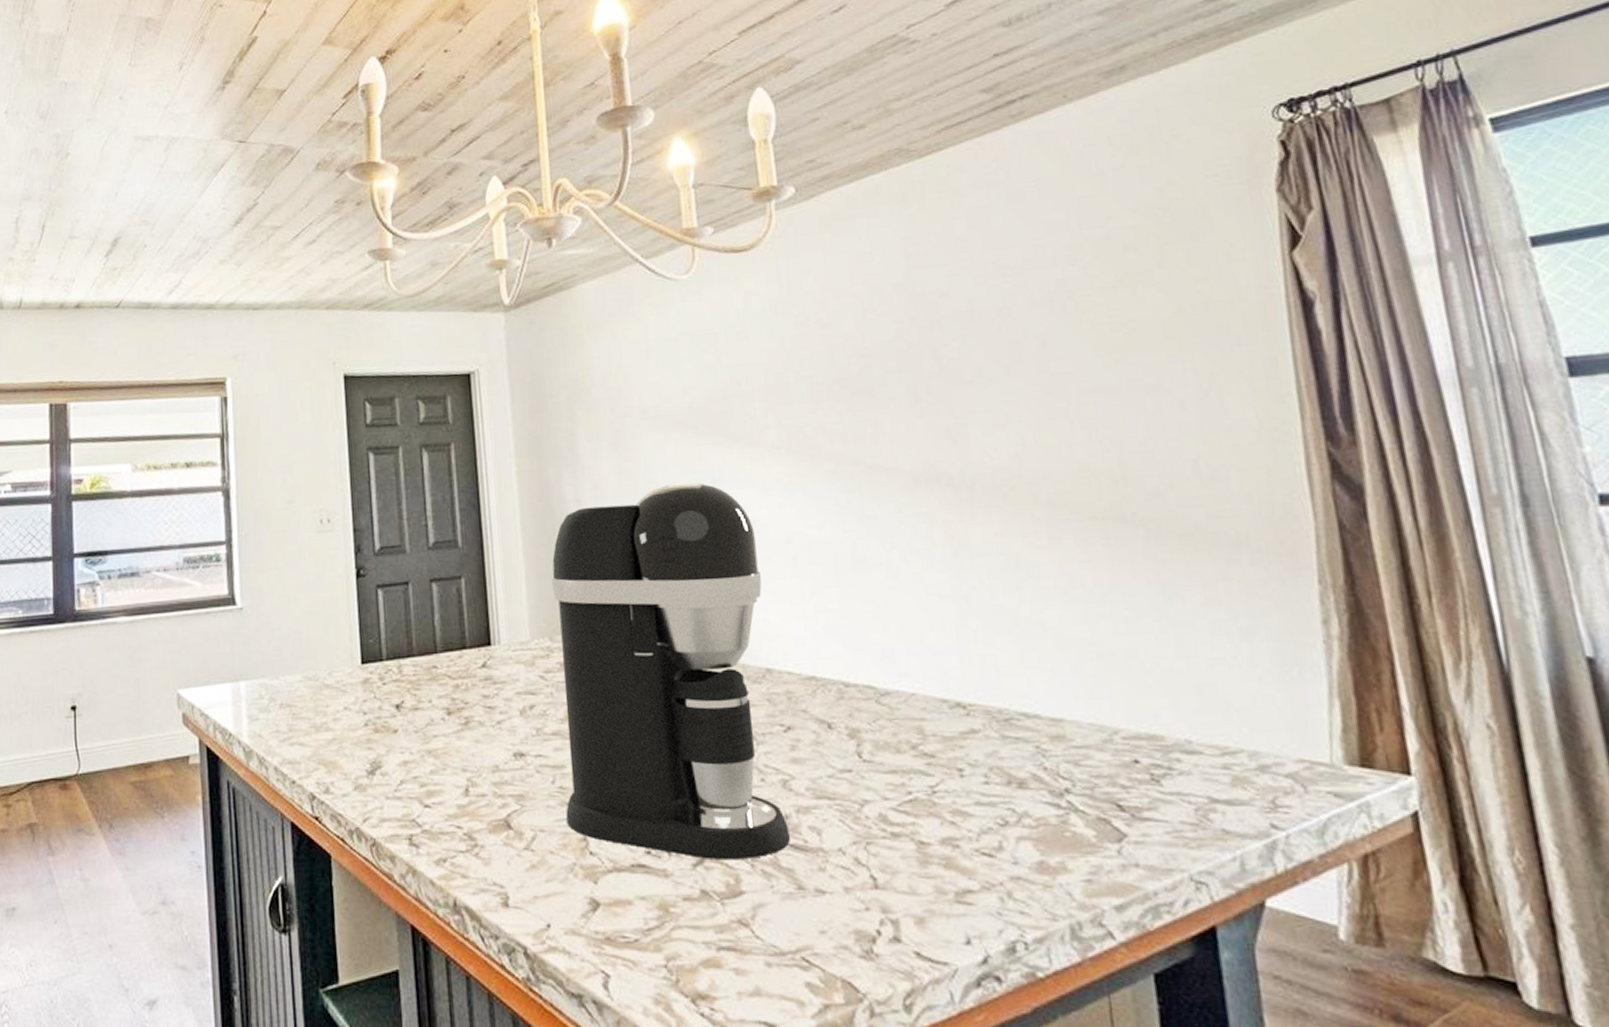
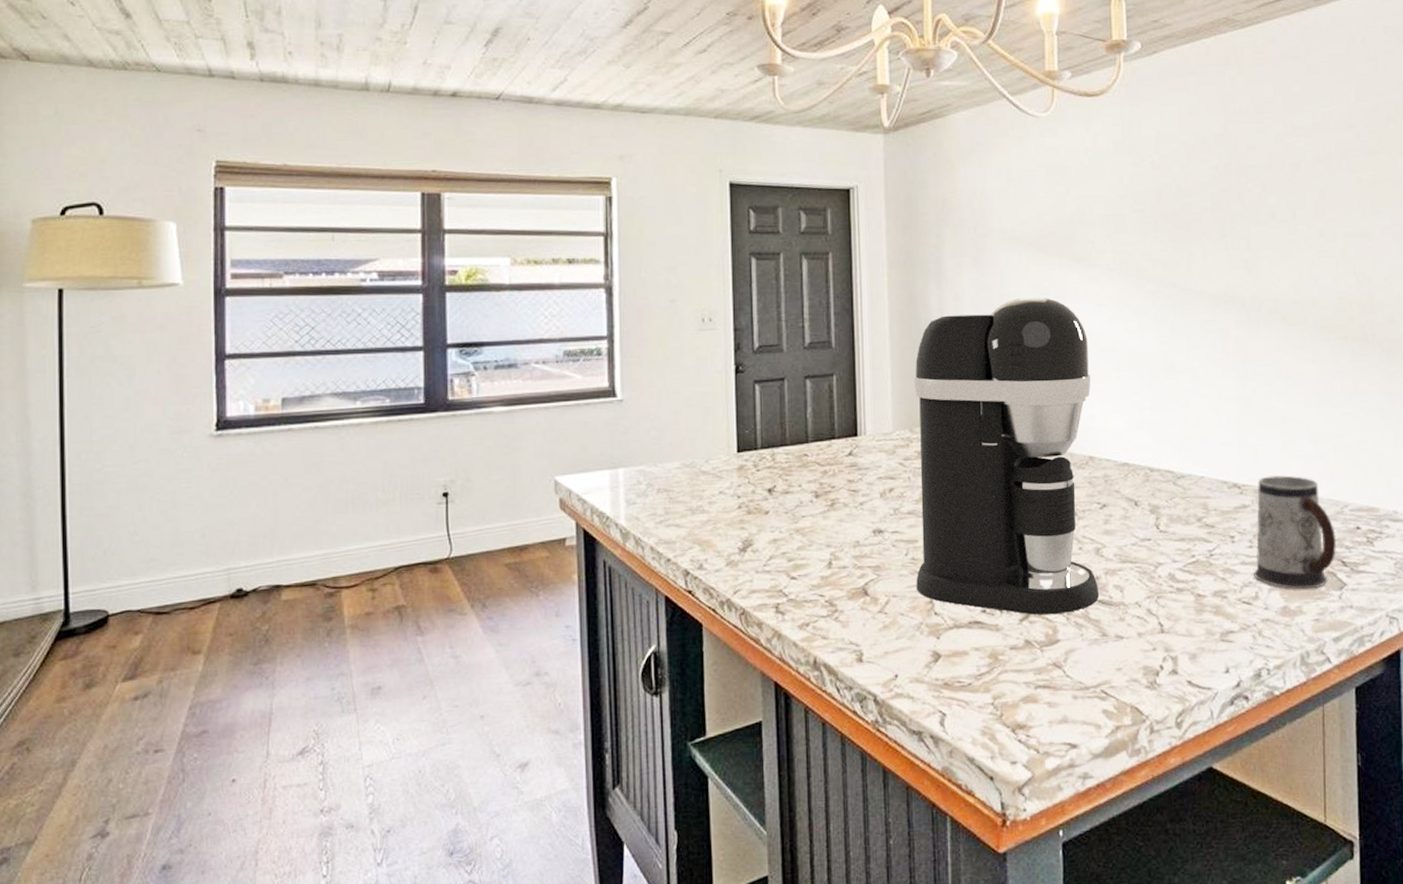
mug: none [989,691,1108,840] -> present [1254,474,1337,590]

